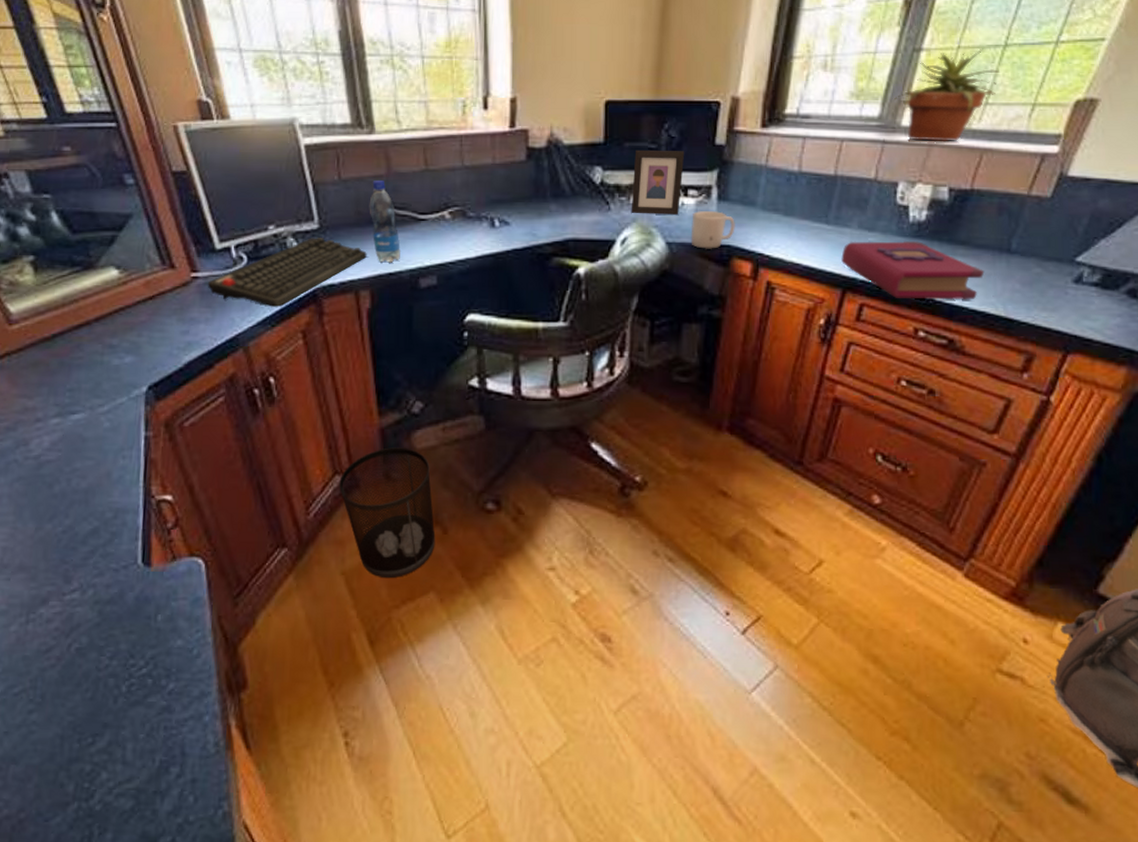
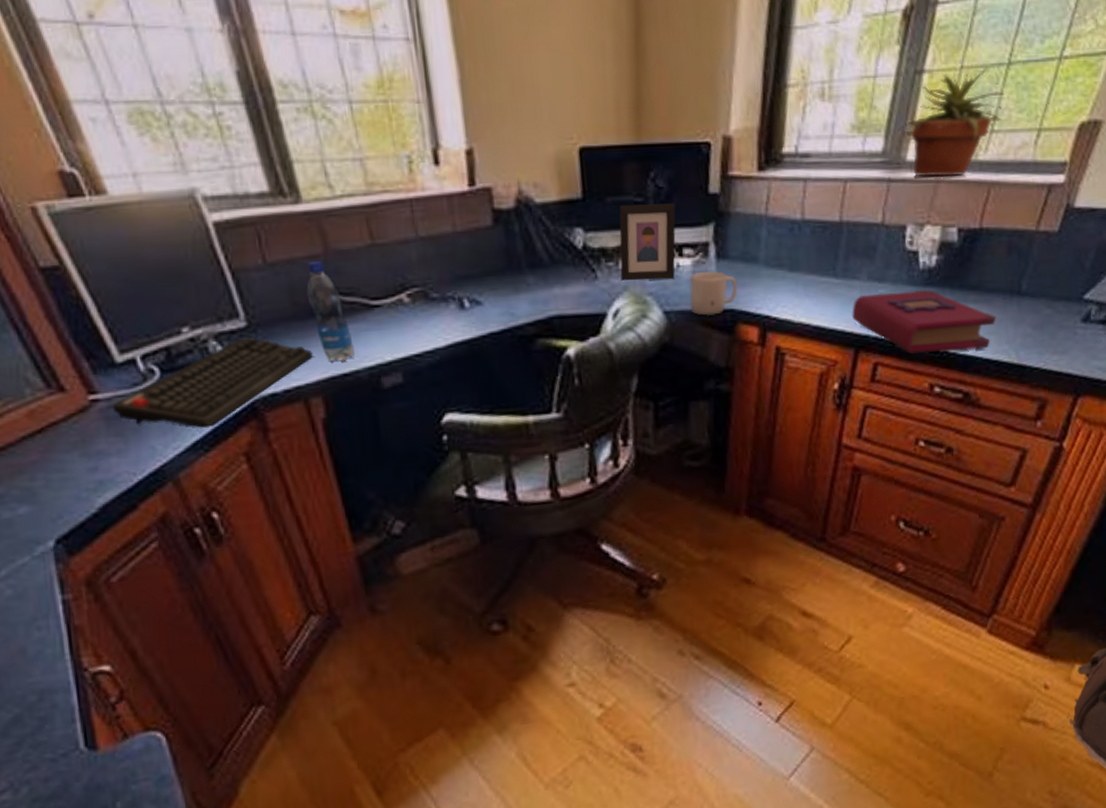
waste bin: present [339,447,436,579] -> none [316,575,439,722]

